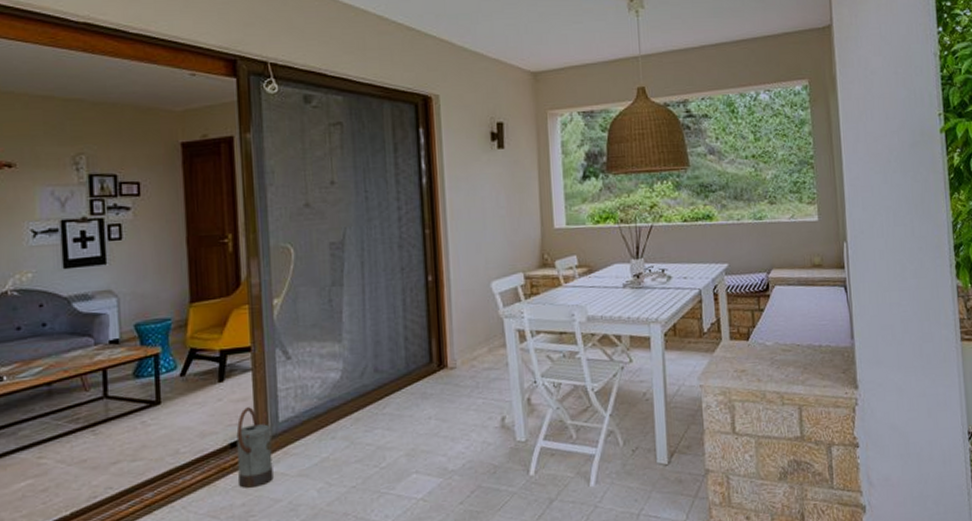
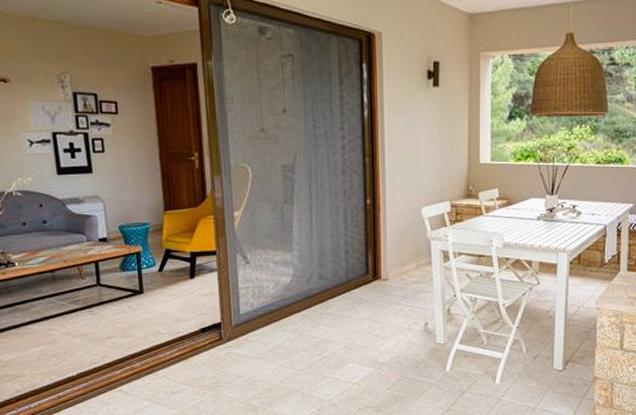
watering can: present [236,407,274,488] -> none [205,301,236,365]

